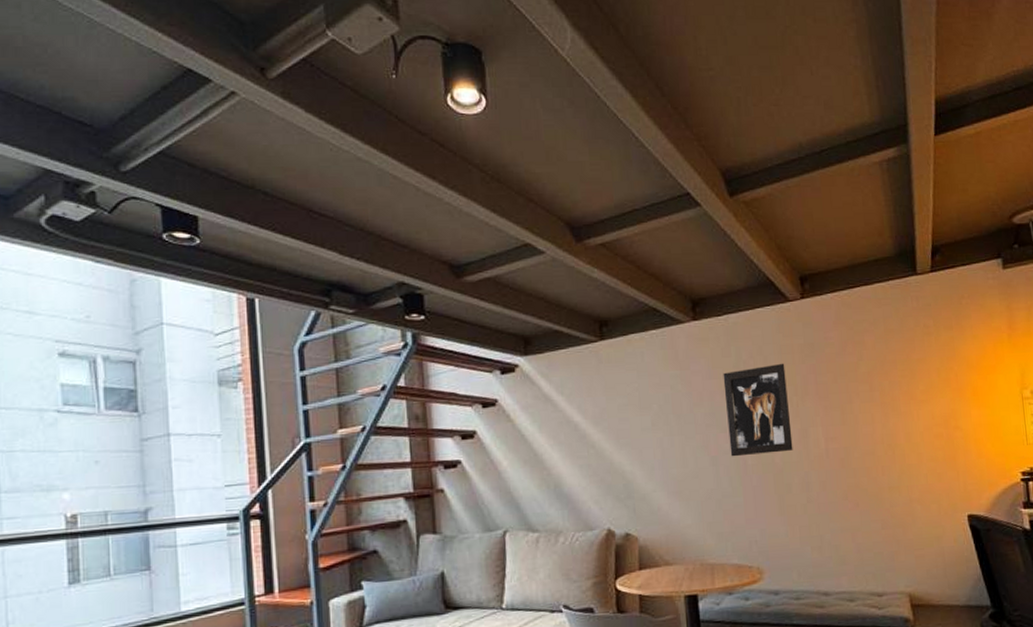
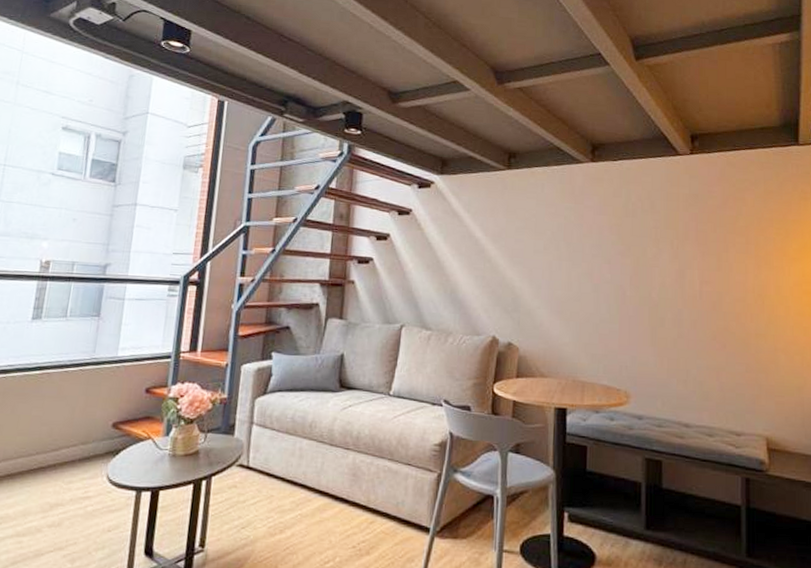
wall art: present [723,363,793,457] -> none [611,208,670,289]

